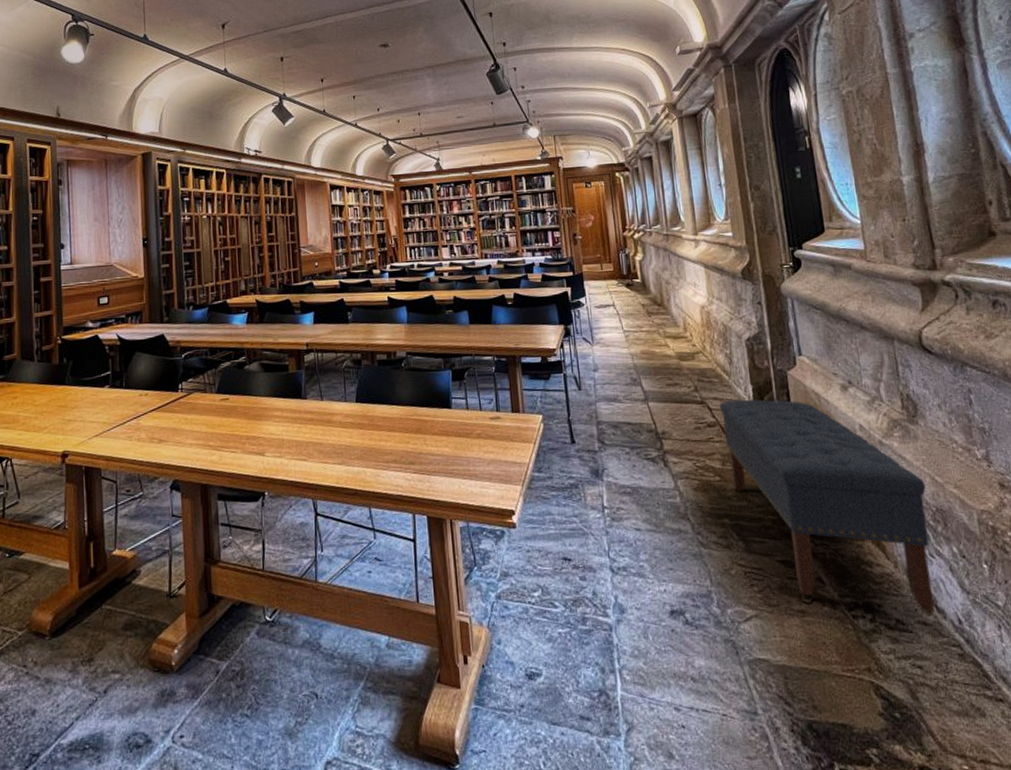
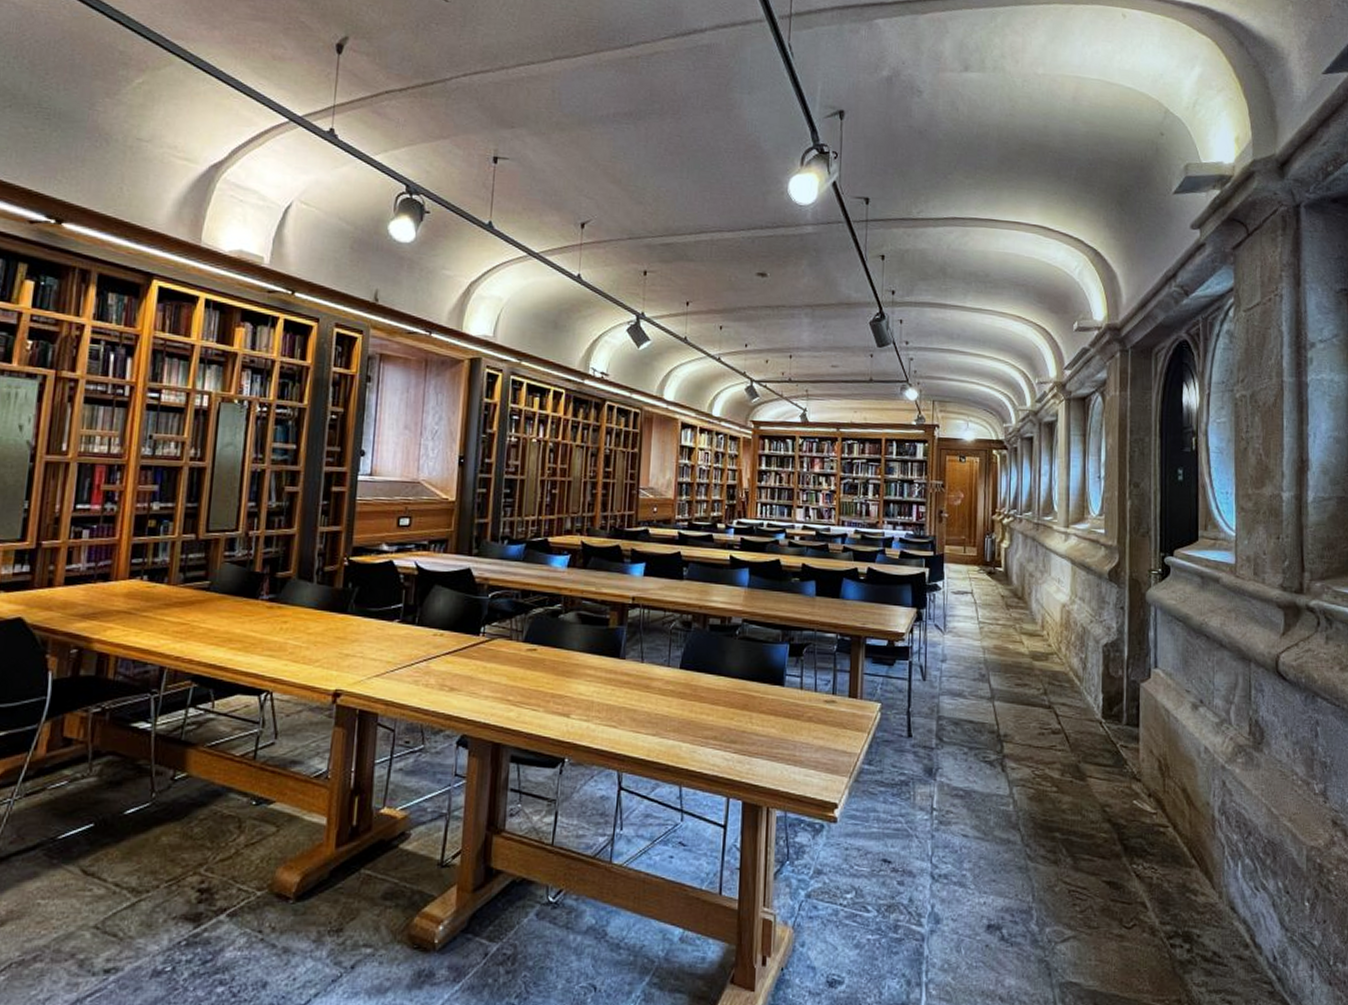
bench: present [720,399,935,613] -> none [1067,707,1261,947]

